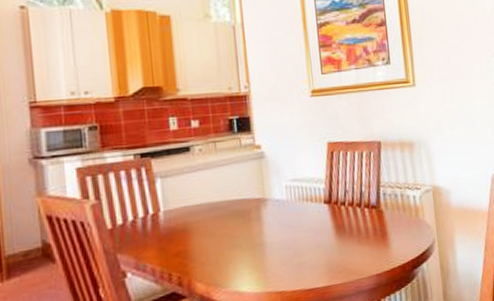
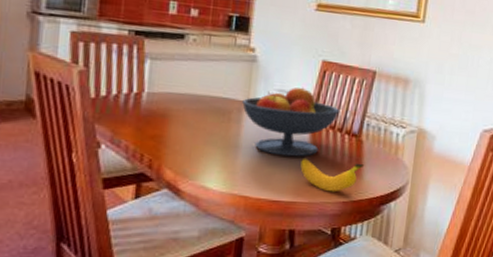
fruit bowl: none [259,172,355,244] -> present [242,87,340,157]
banana: none [327,233,390,268] -> present [300,157,365,192]

